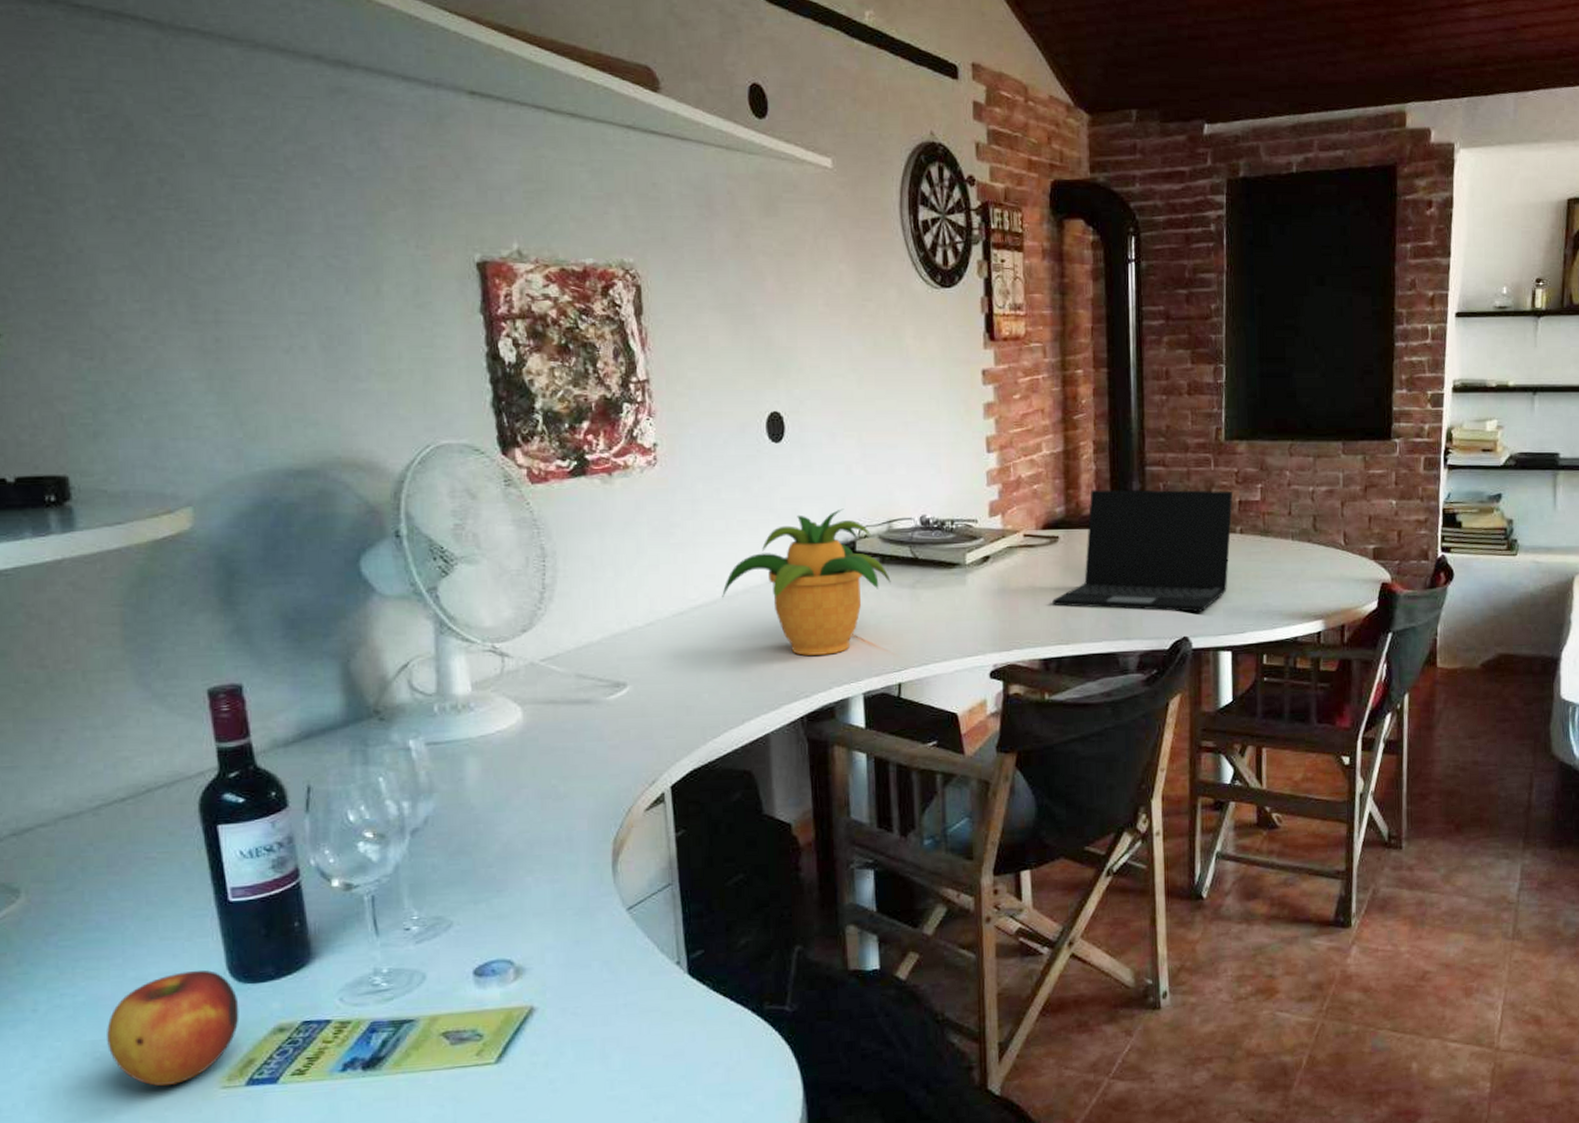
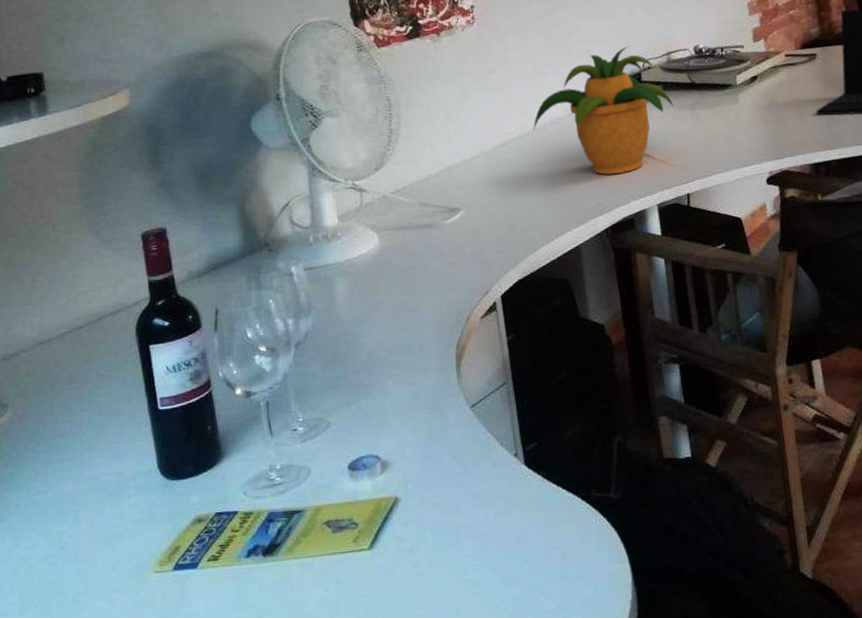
apple: present [107,970,239,1087] -> none [69,469,168,571]

